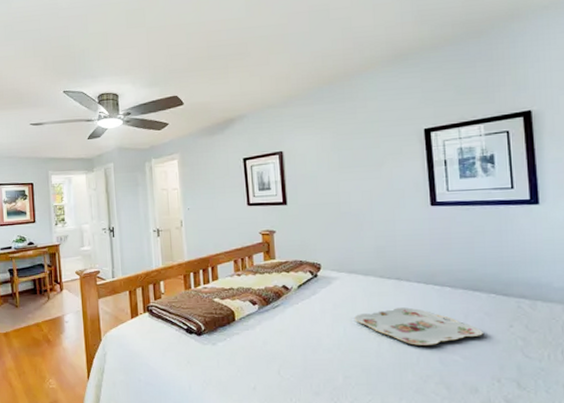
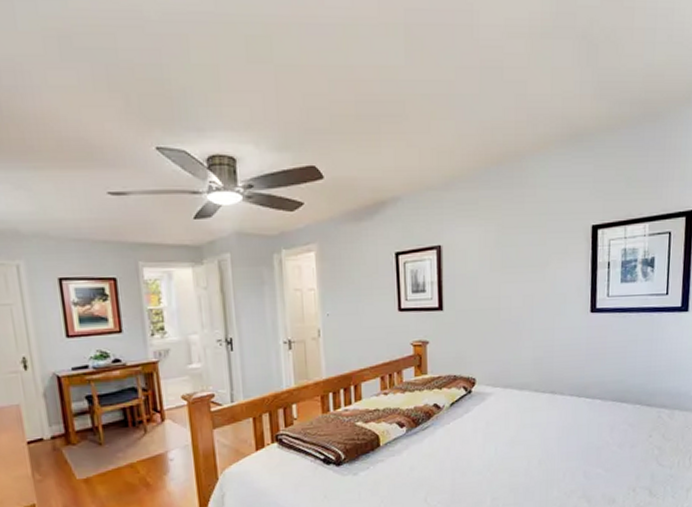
serving tray: present [355,307,483,345] -> none [507,422,626,461]

